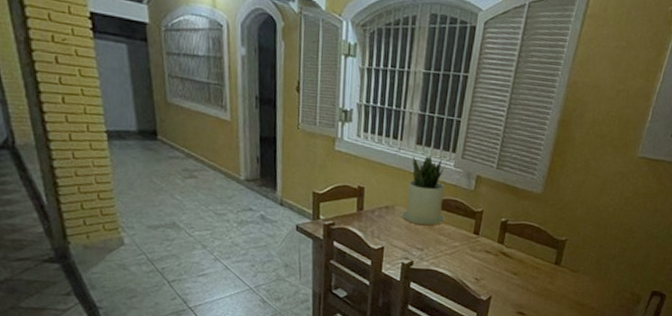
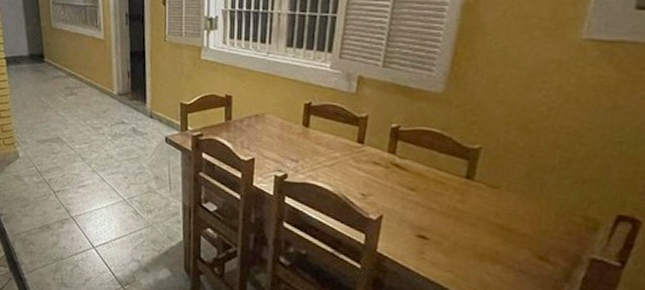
planter: present [401,155,447,226] -> none [272,57,322,135]

